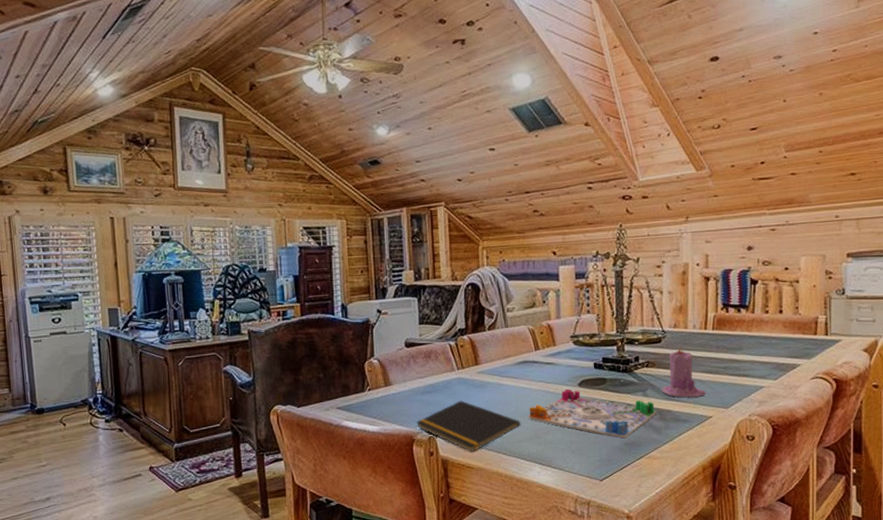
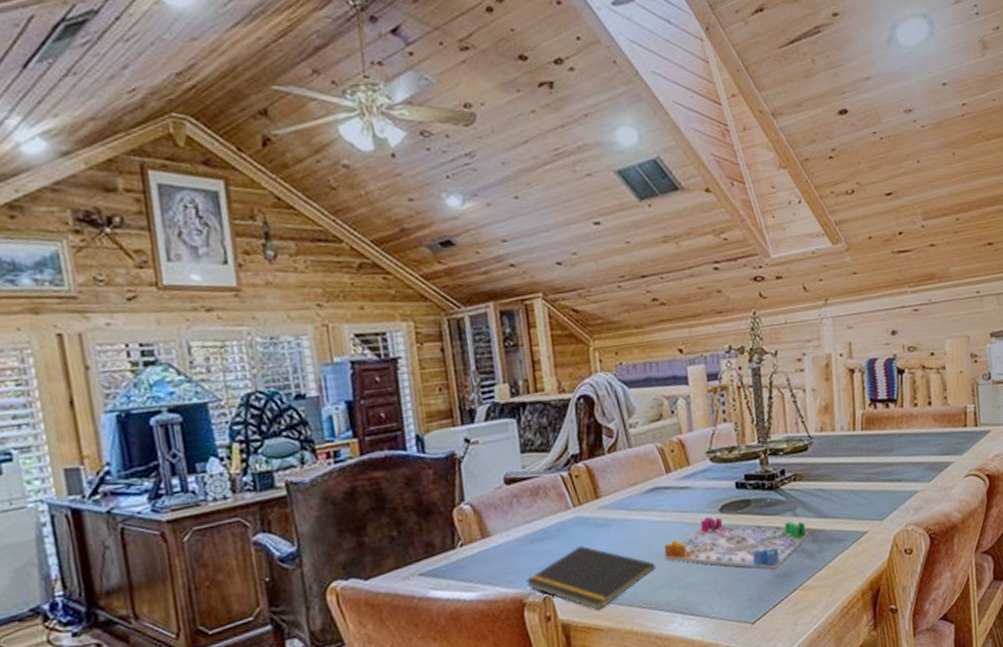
candle: present [662,346,707,398] -> none [812,453,860,514]

